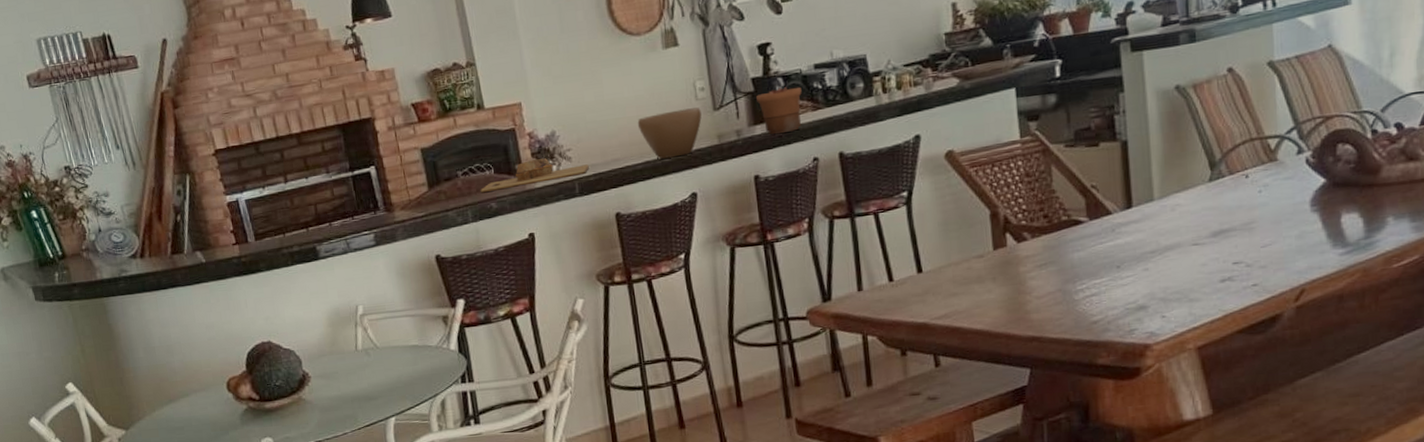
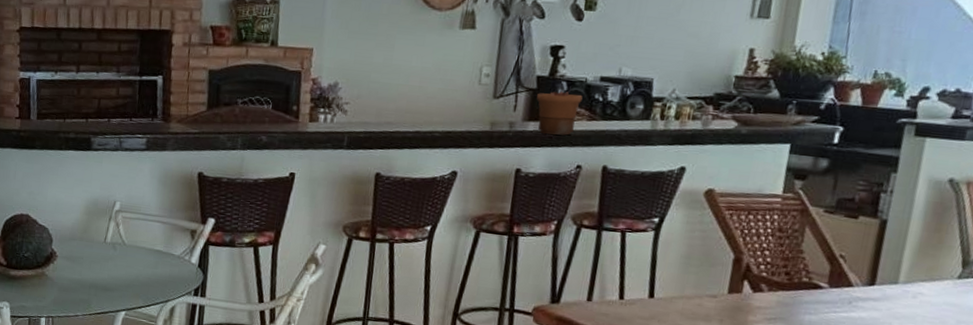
cutting board: present [480,158,589,194] -> none [254,104,362,129]
bowl: present [637,107,702,159] -> none [417,88,481,134]

